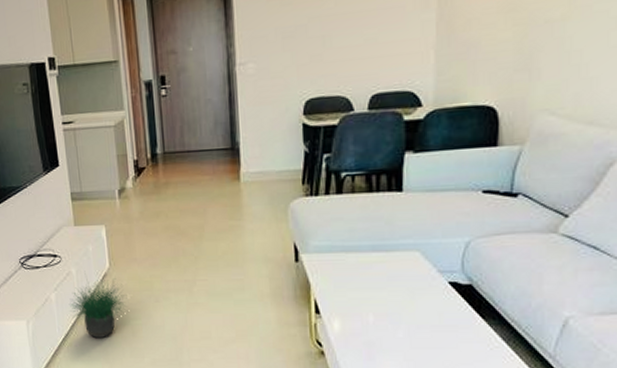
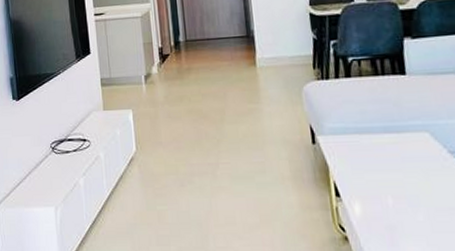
potted plant: present [70,273,127,339] -> none [98,157,153,226]

